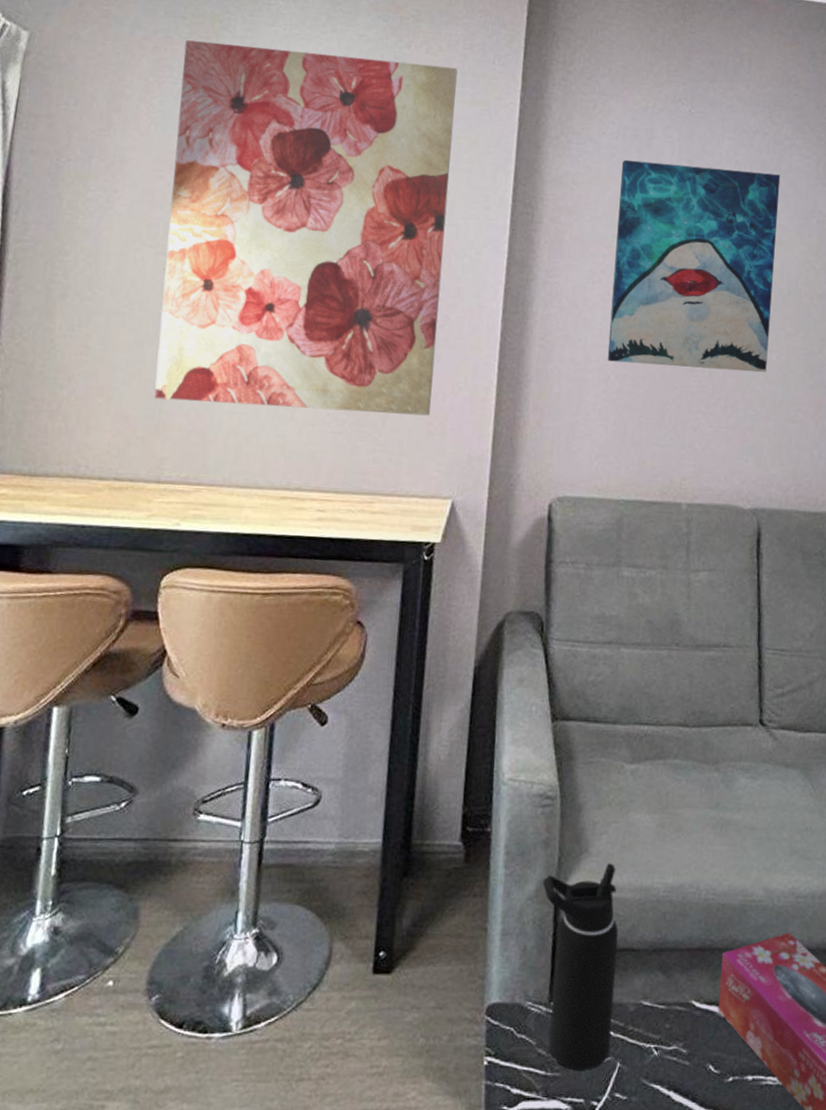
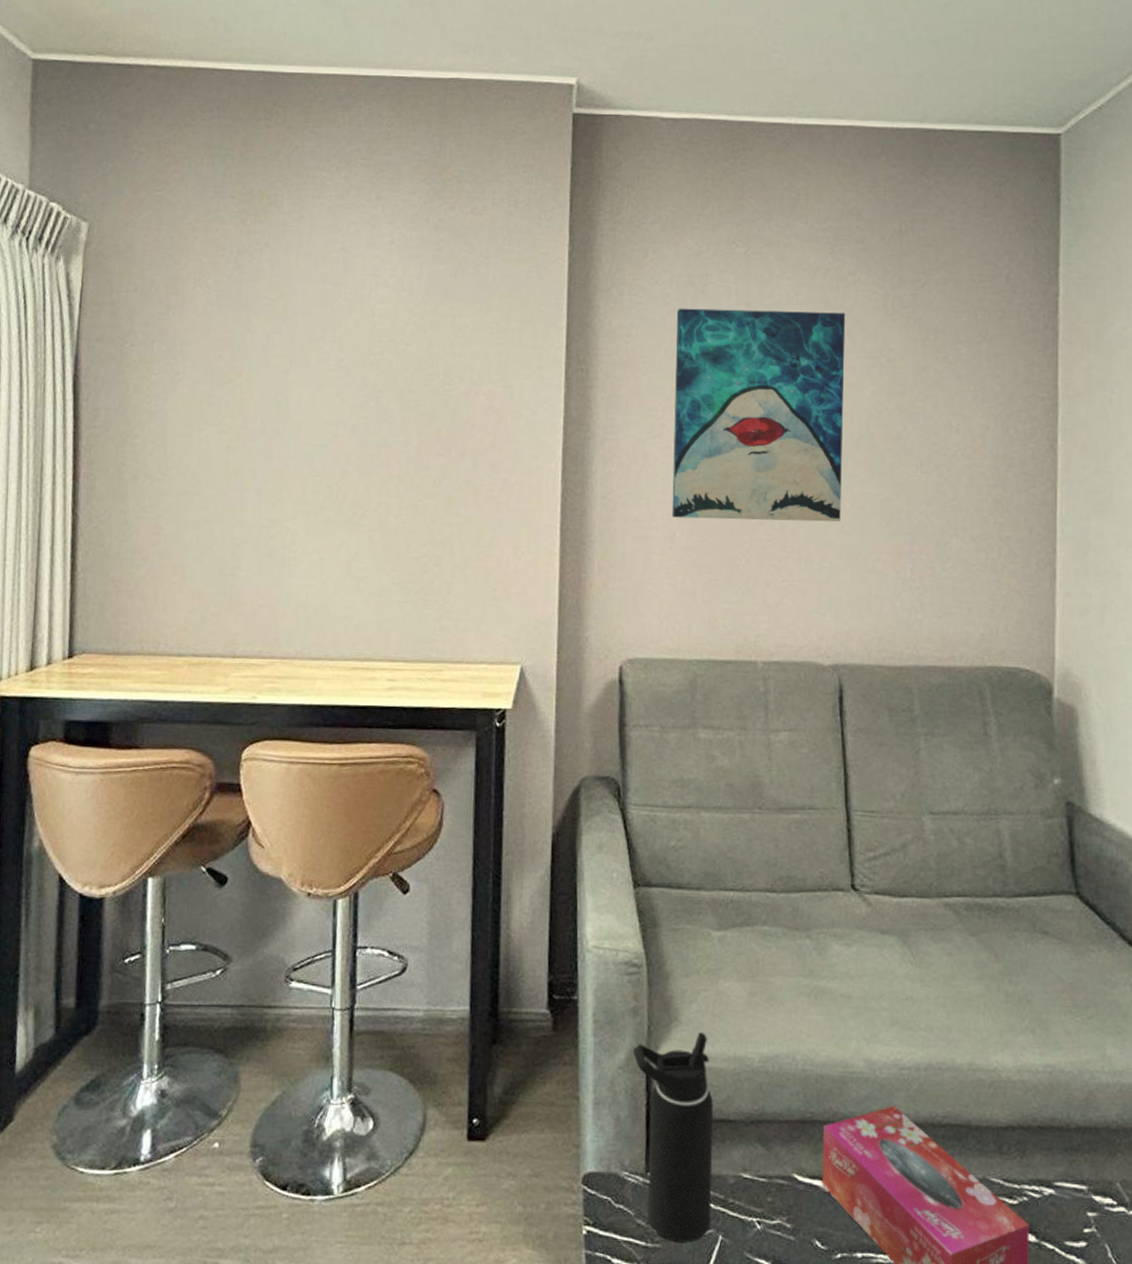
wall art: present [154,39,458,416] -> none [225,218,503,581]

